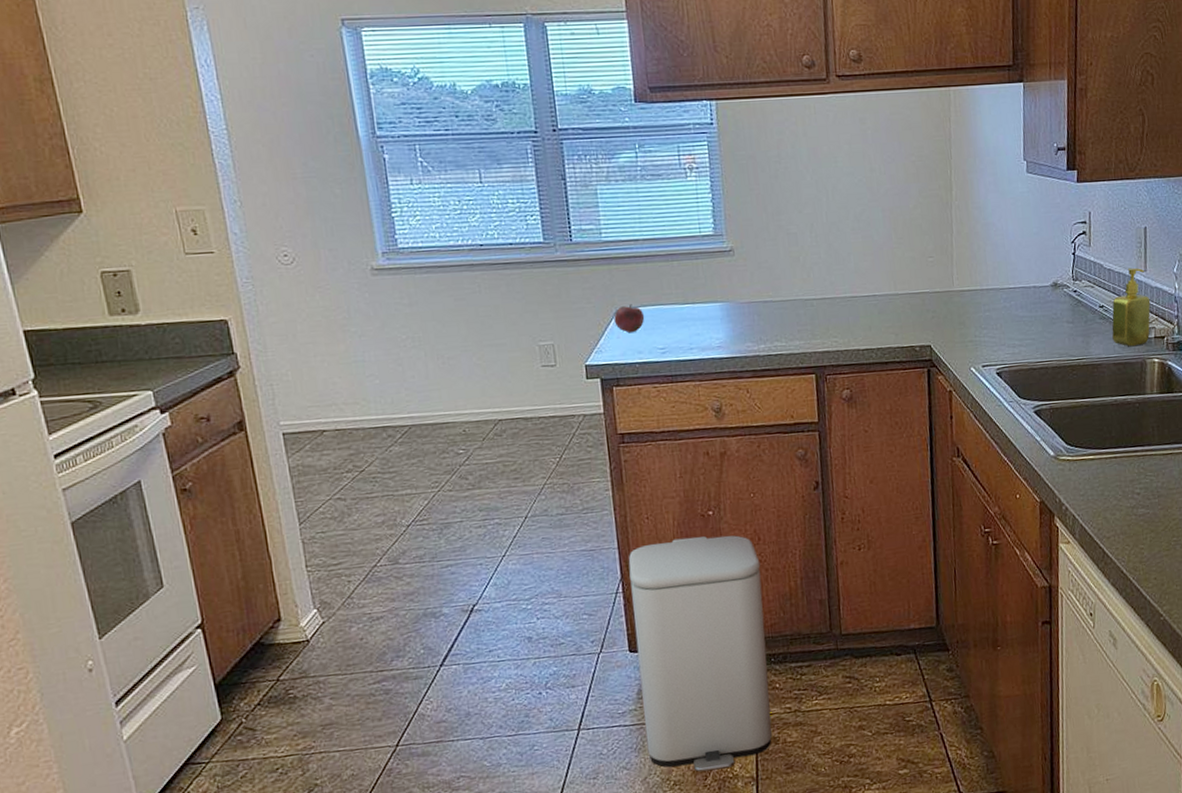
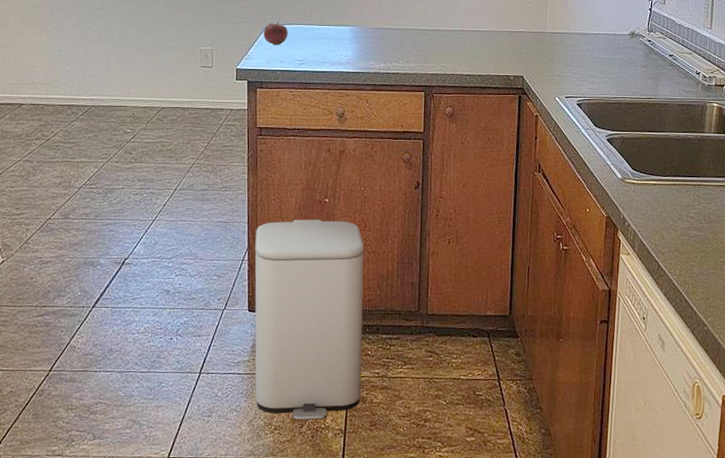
soap dispenser: present [1112,267,1151,347] -> none [679,25,714,92]

